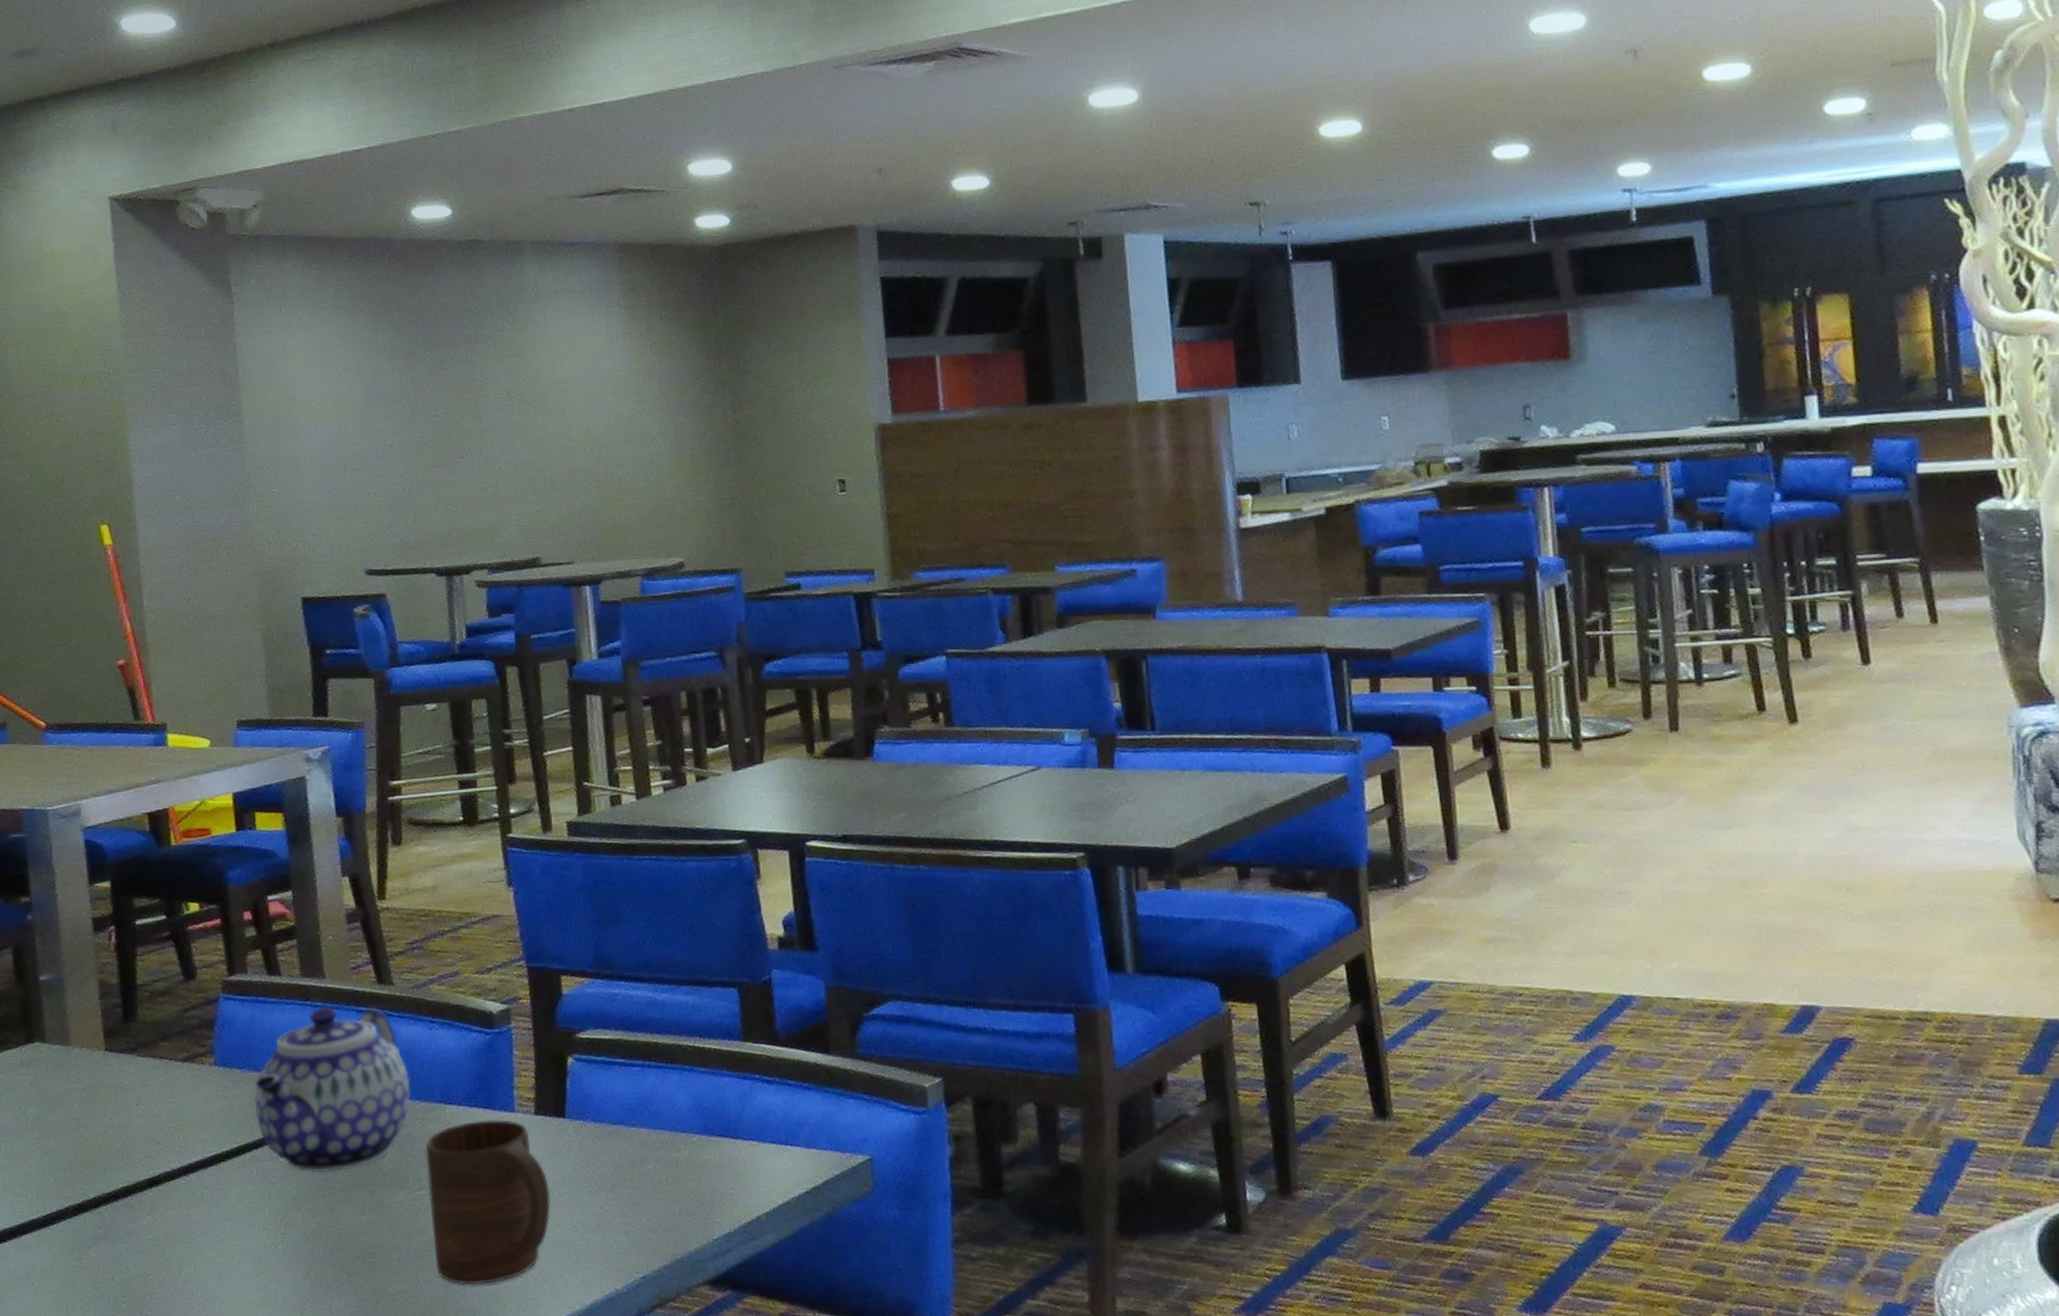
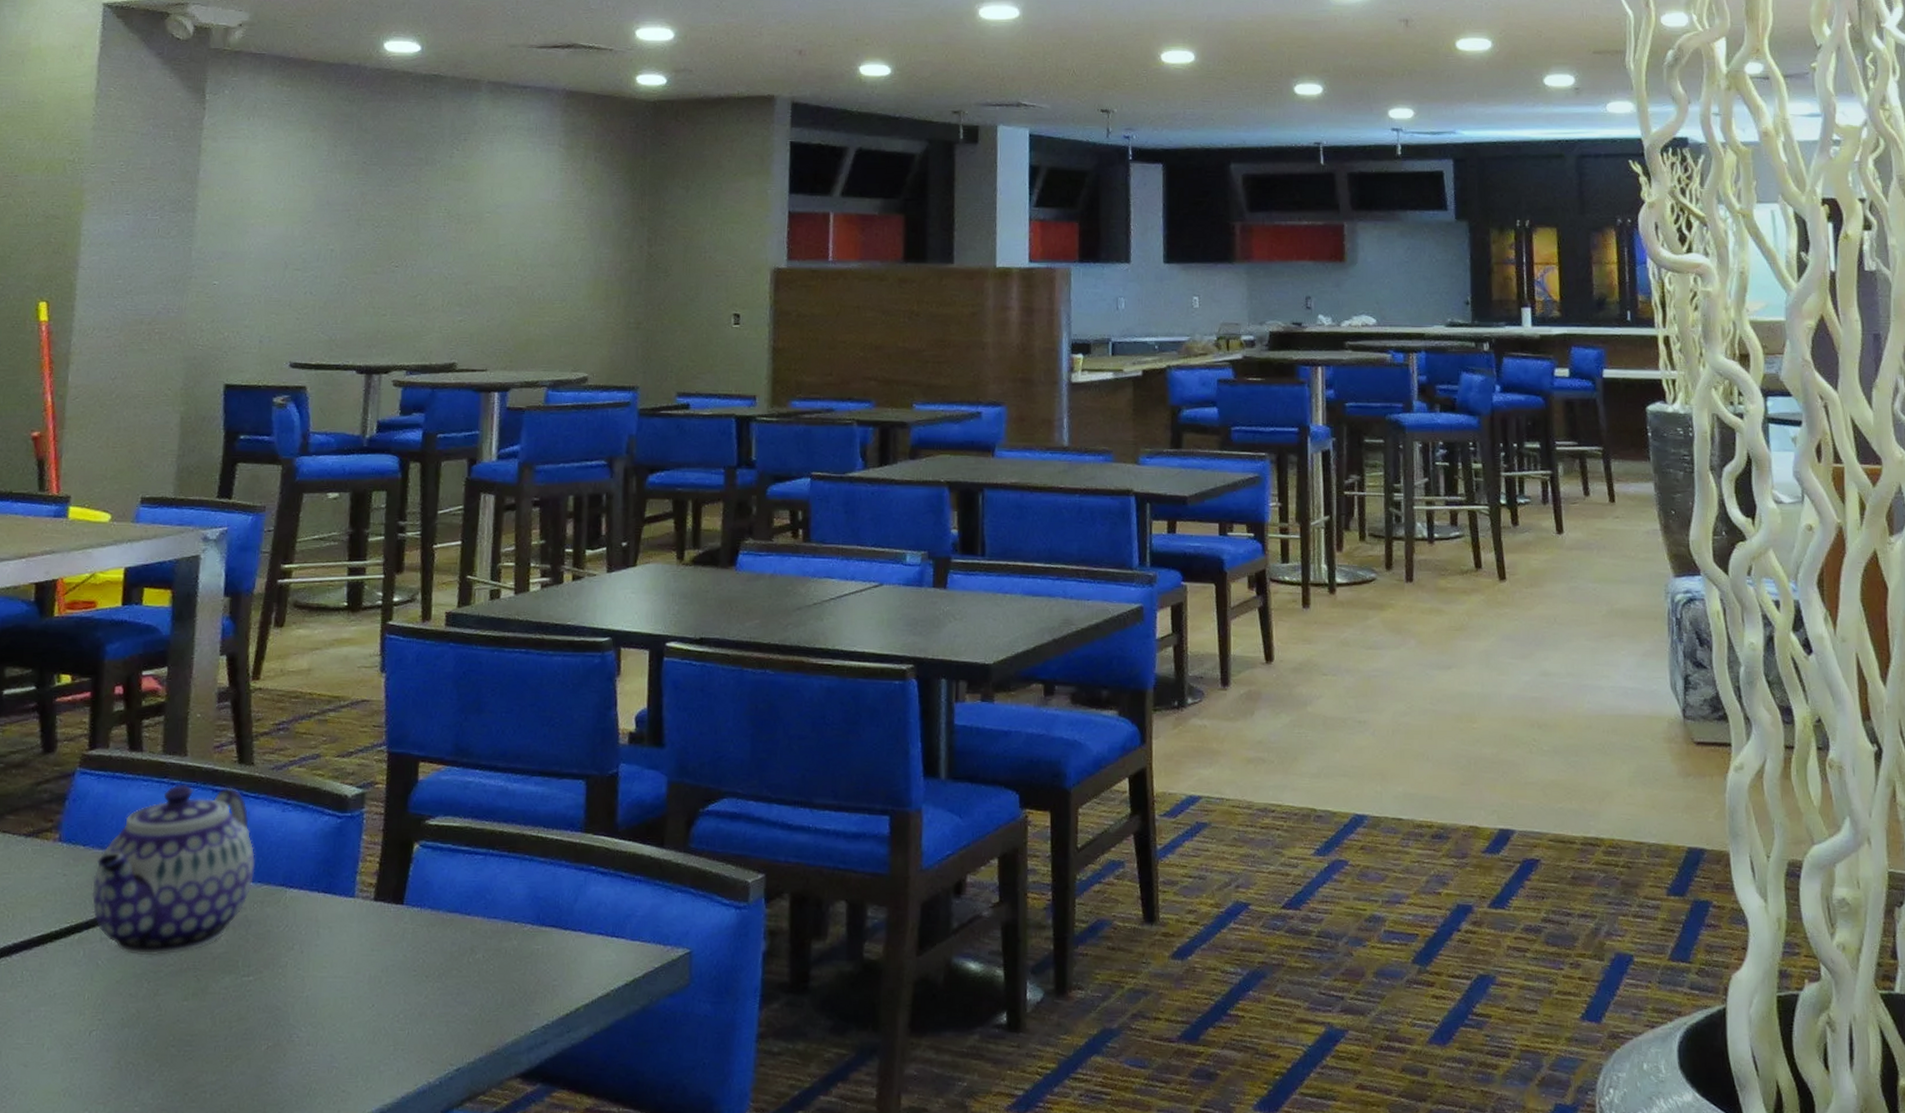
cup: present [425,1120,551,1285] -> none [252,904,378,1077]

